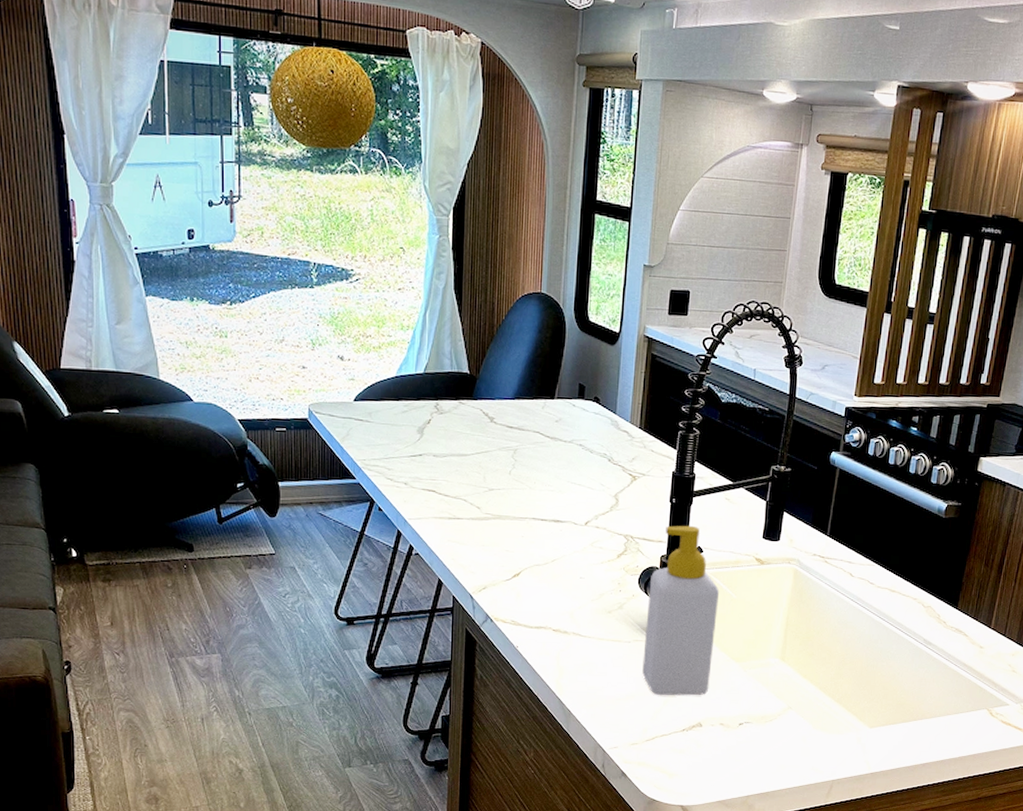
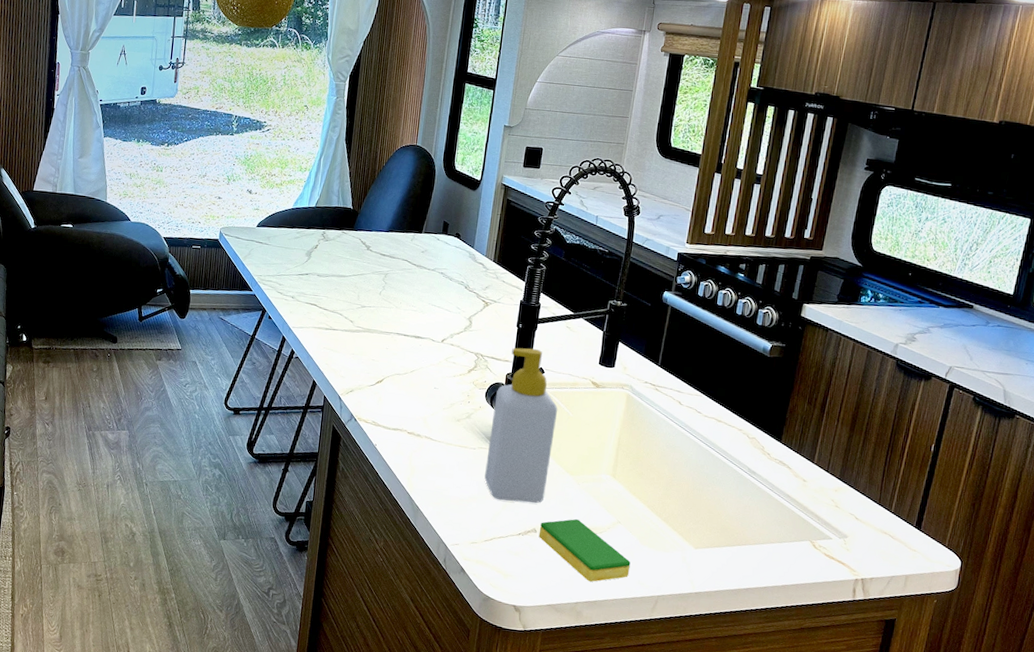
dish sponge: none [704,708,803,773] -> present [538,518,631,582]

